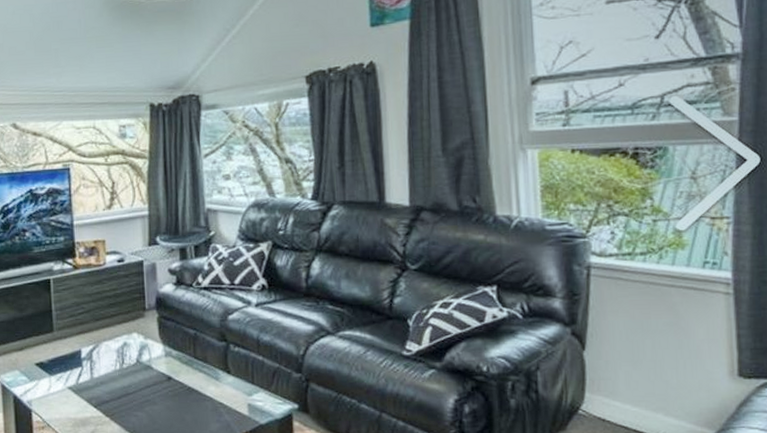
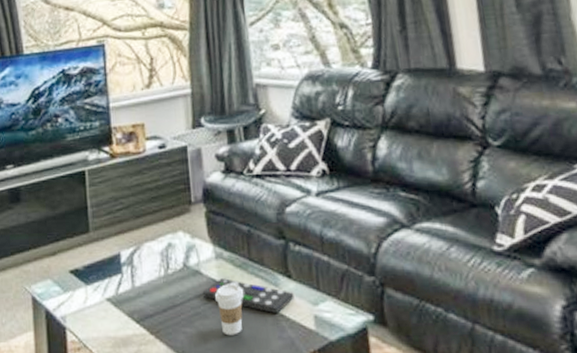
remote control: none [152,372,232,402] -> present [202,278,294,314]
coffee cup: none [164,377,189,419] -> present [215,284,244,336]

